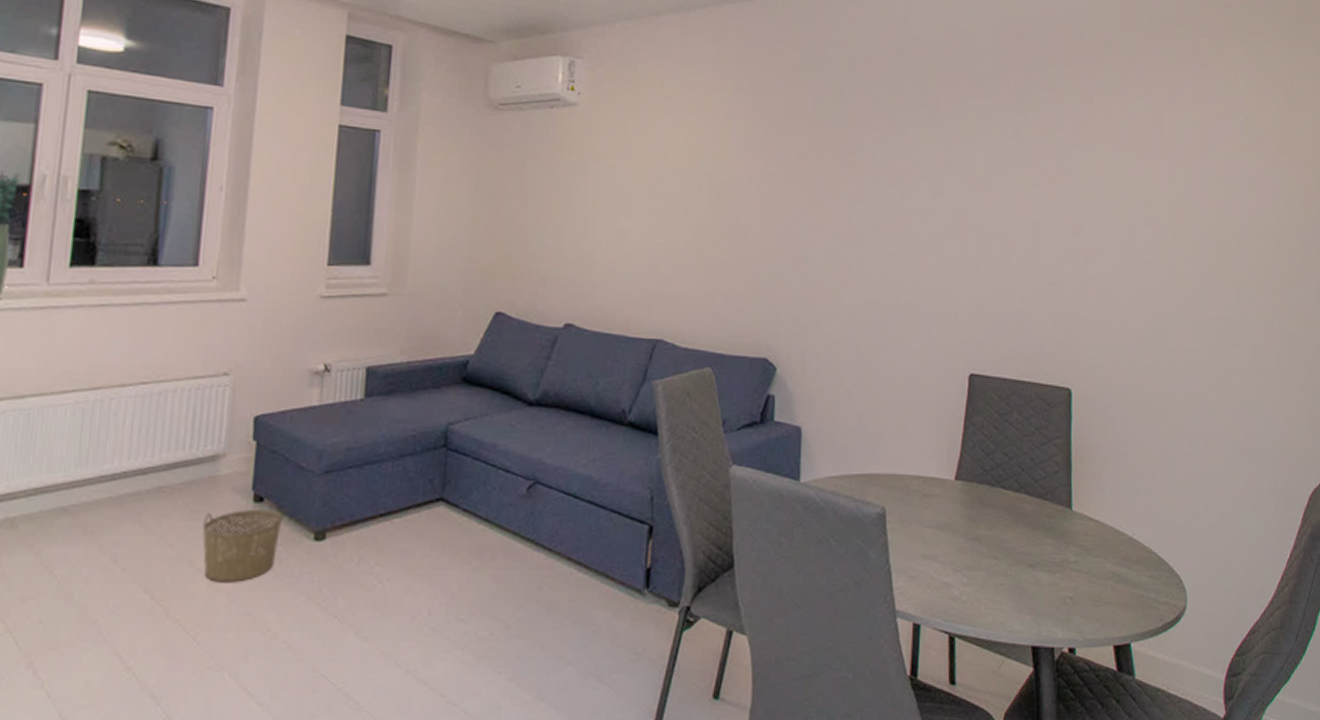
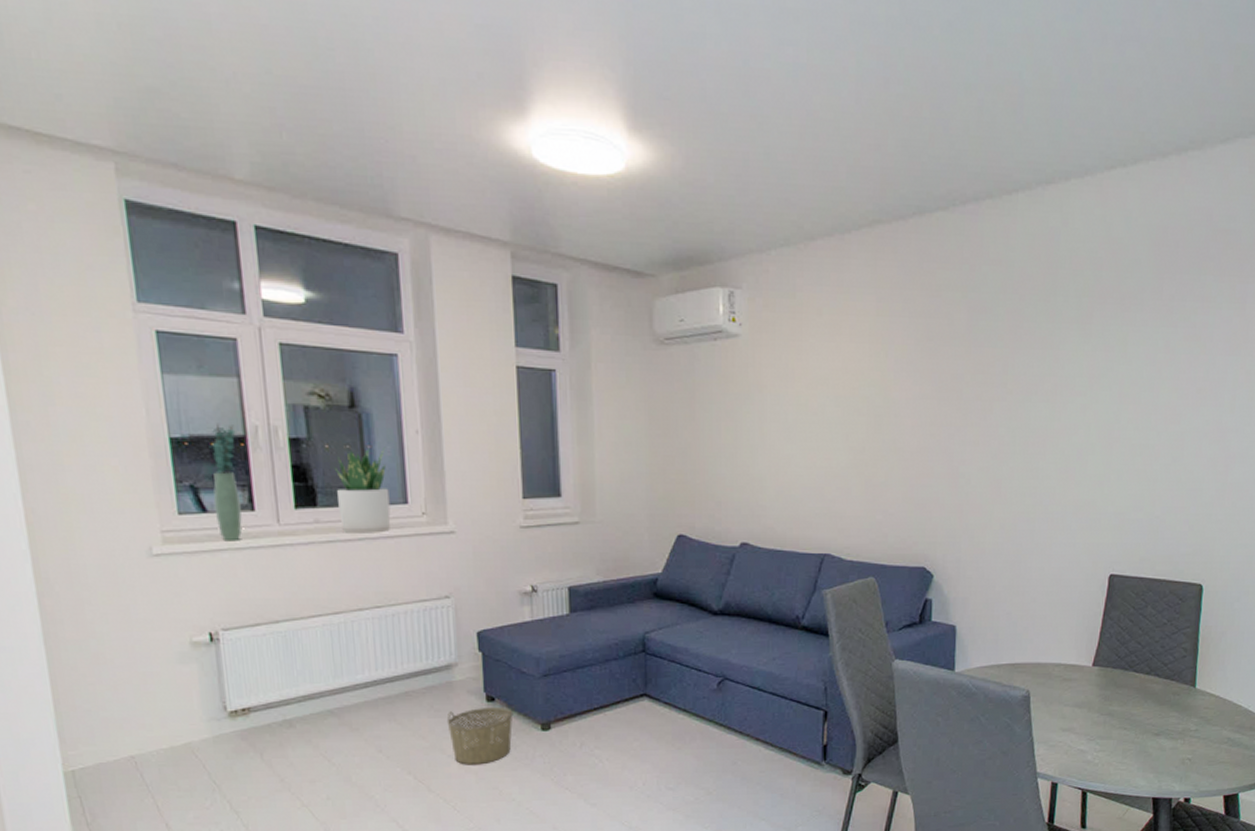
planter: none [118,202,184,299] -> present [334,446,391,535]

